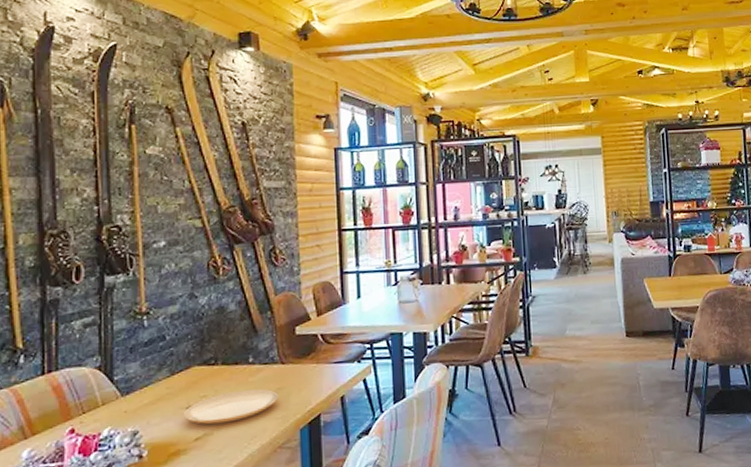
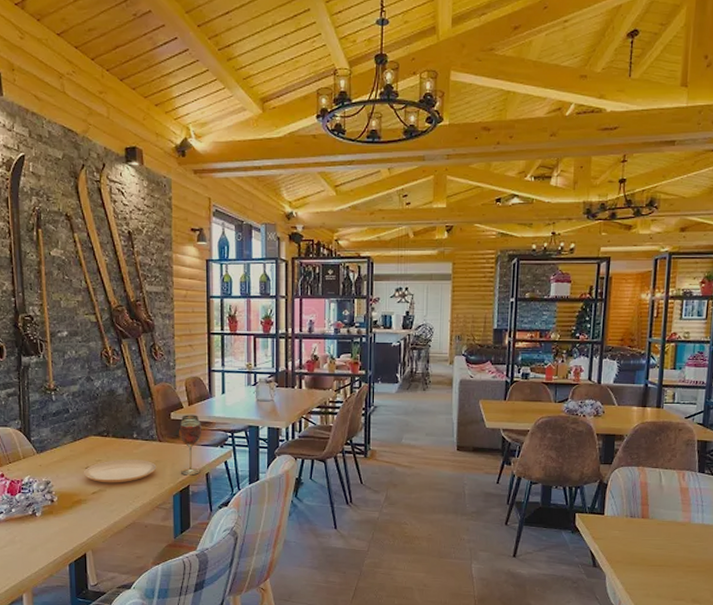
wineglass: none [305,326,335,403] -> present [178,415,202,476]

